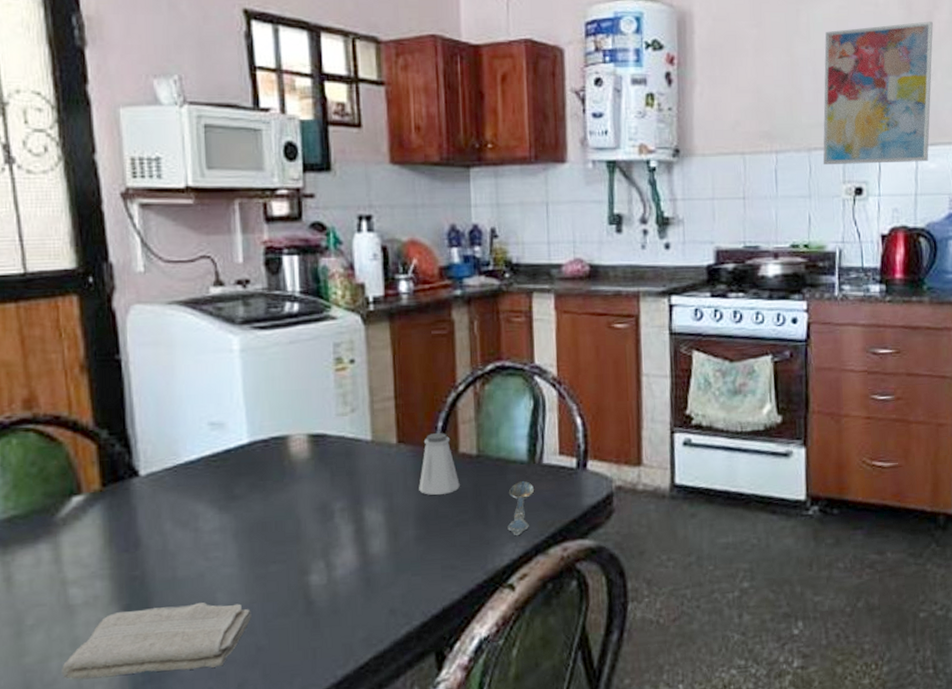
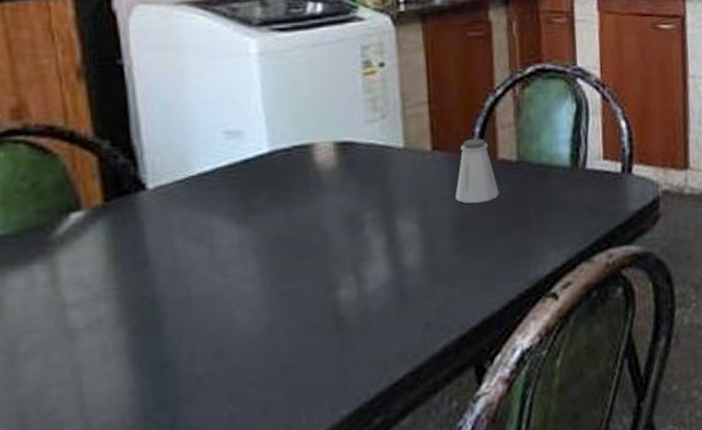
washcloth: present [62,602,251,680] -> none [62,322,275,409]
spoon: present [507,480,535,536] -> none [550,186,578,244]

